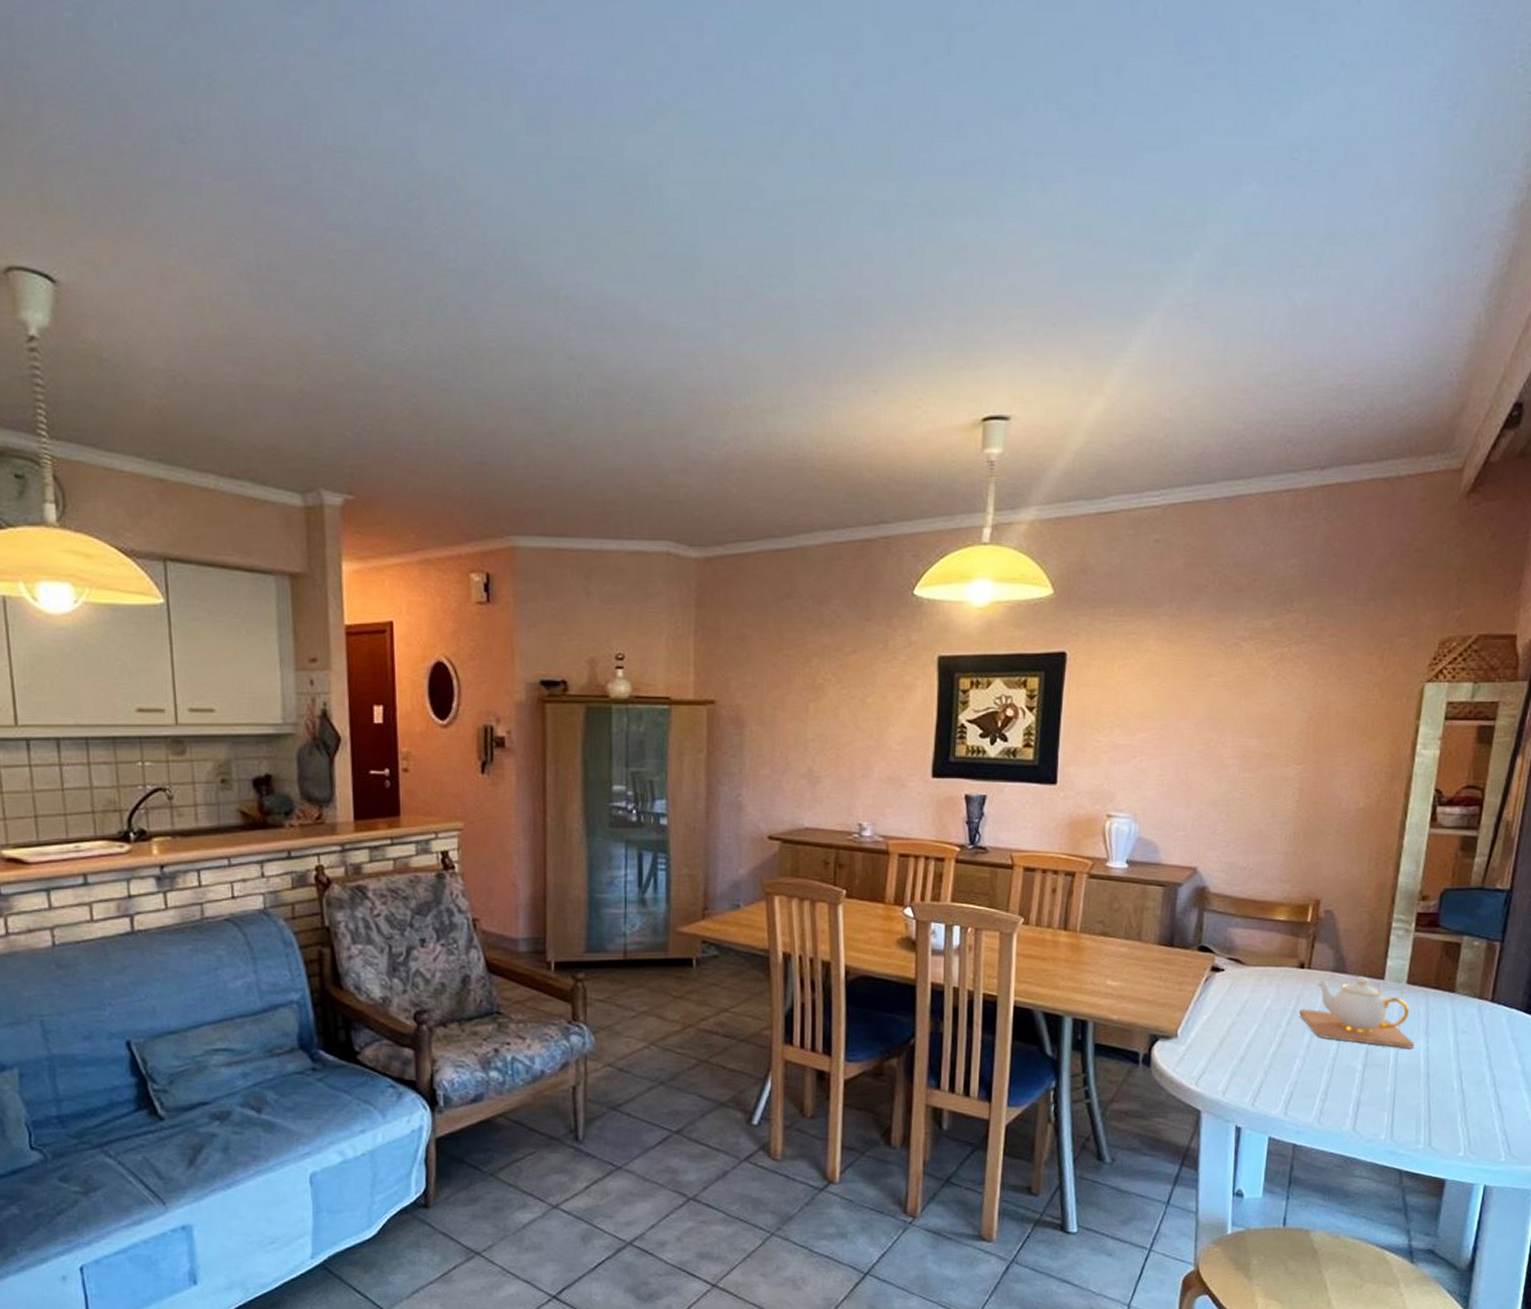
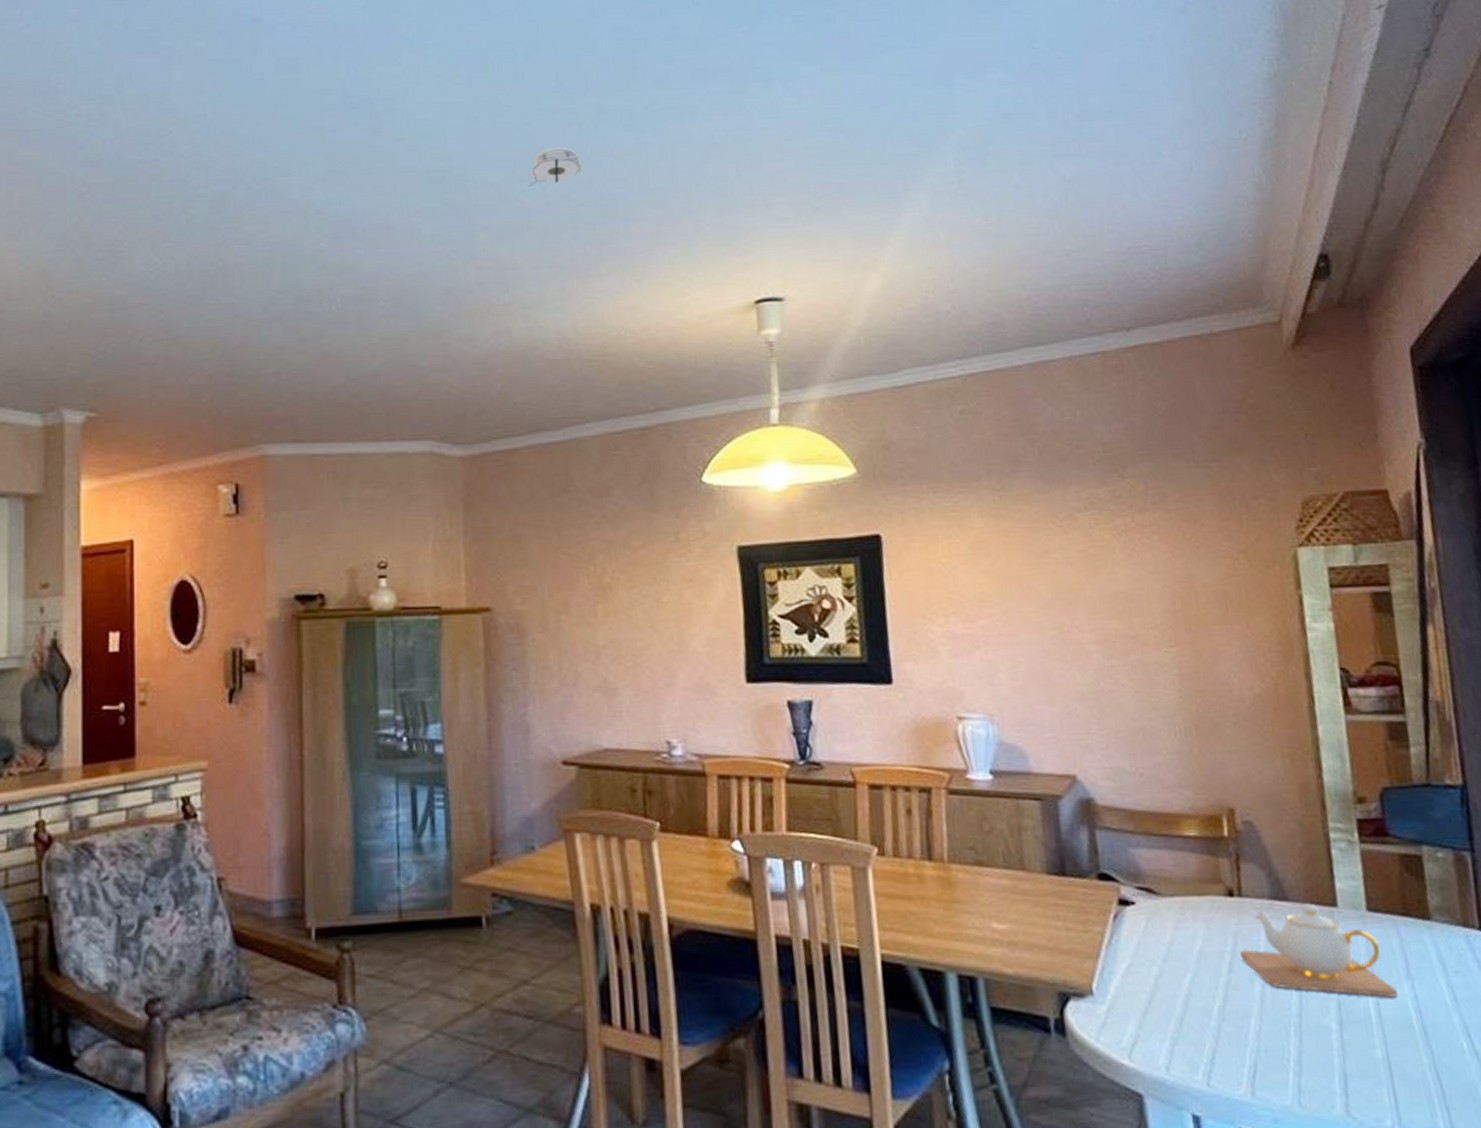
smoke detector: none [776,240,833,283] -> present [528,147,584,188]

